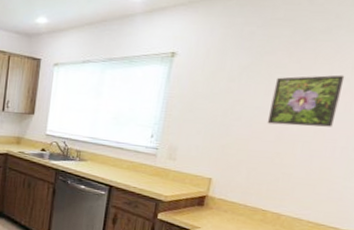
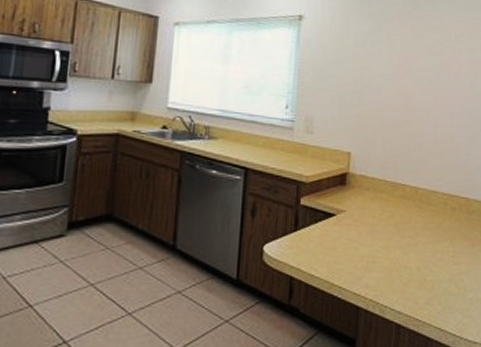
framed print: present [267,74,345,127] -> none [394,43,451,94]

